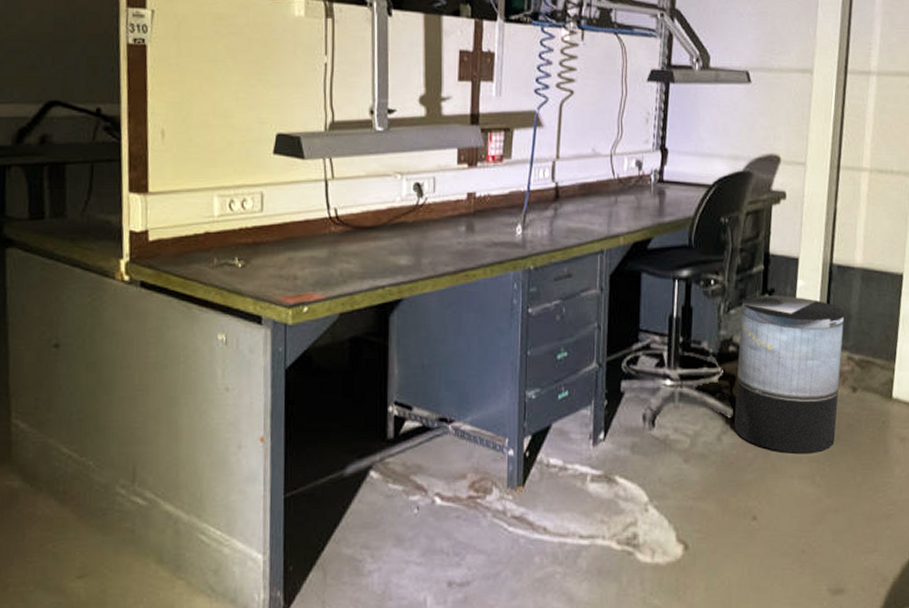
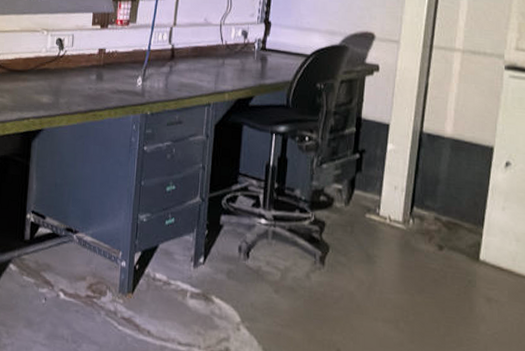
trash can: present [733,295,845,453] -> none [322,154,433,301]

